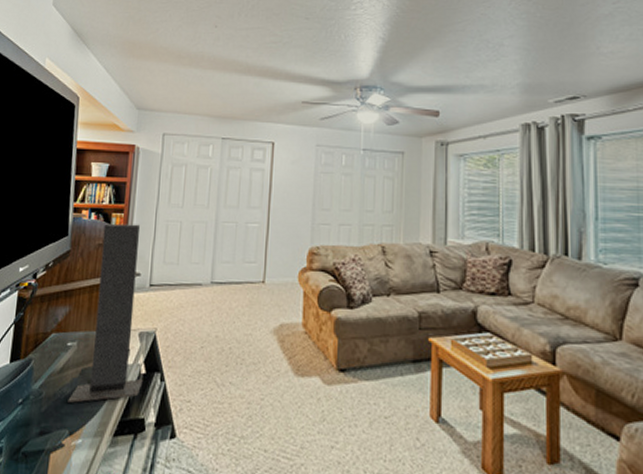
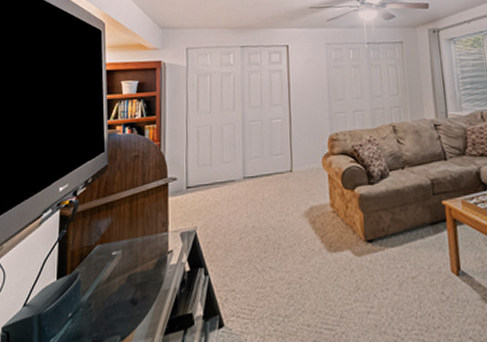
speaker: present [68,223,143,403] -> none [117,133,188,309]

